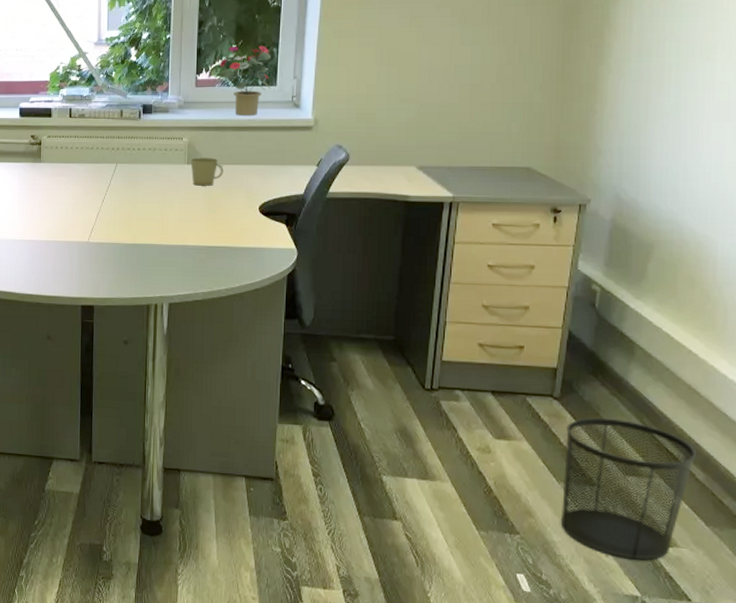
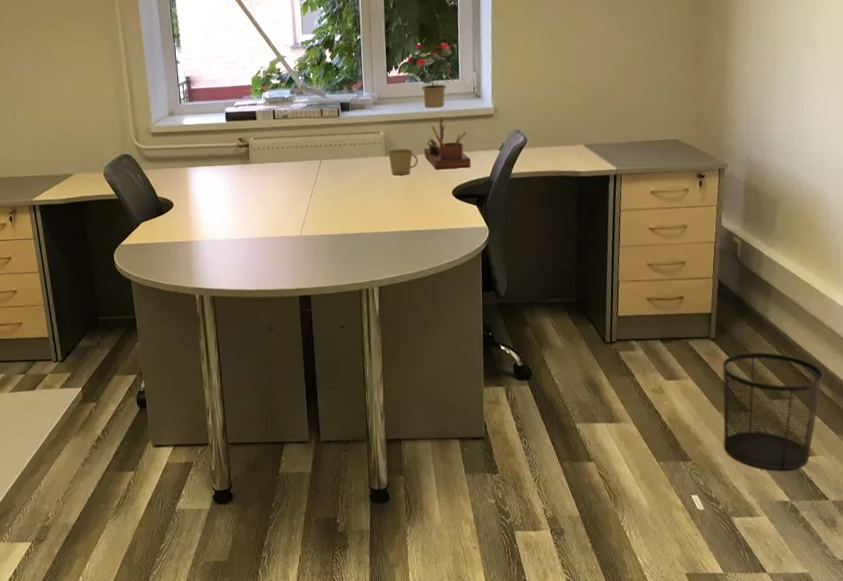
desk organizer: none [231,126,283,182] -> present [424,117,471,169]

